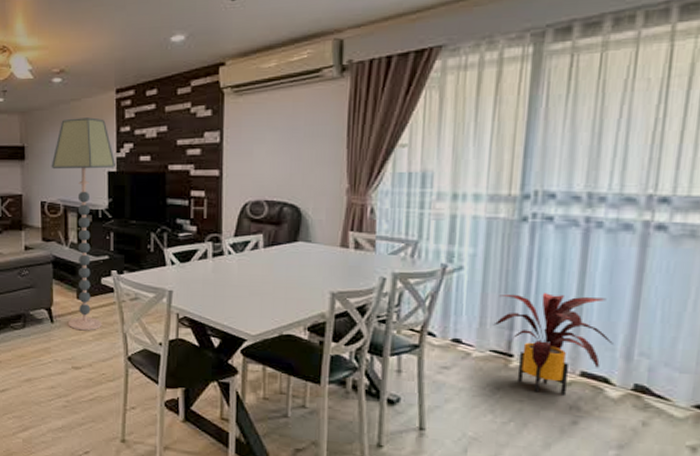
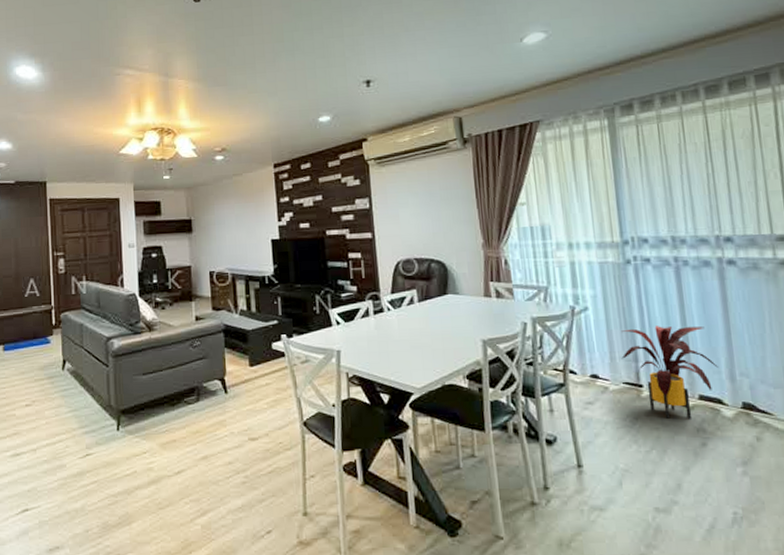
floor lamp: present [51,117,115,331] -> none [217,190,278,399]

